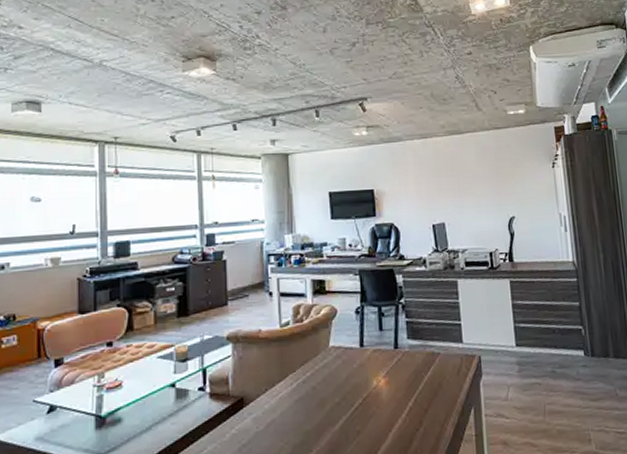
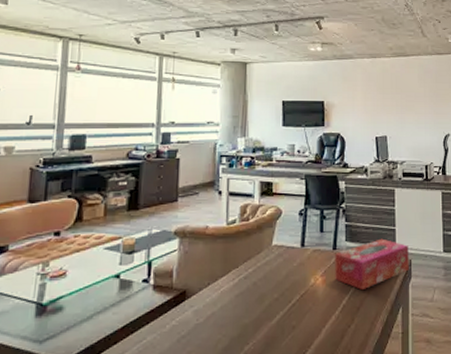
tissue box: none [397,334,479,390] -> present [335,238,409,290]

